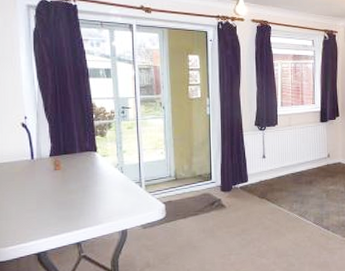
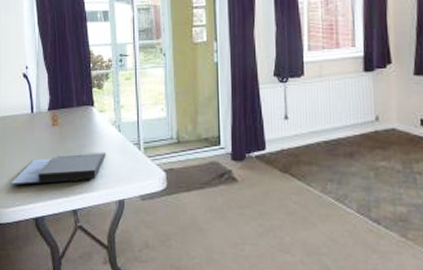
notebook: none [9,190,109,226] -> present [10,151,106,186]

